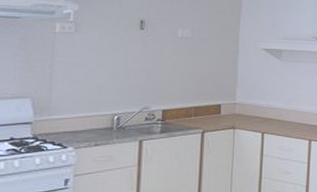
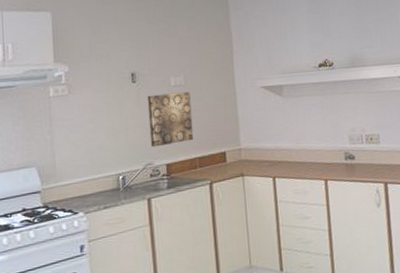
wall art: none [150,43,195,93] -> present [147,91,194,147]

